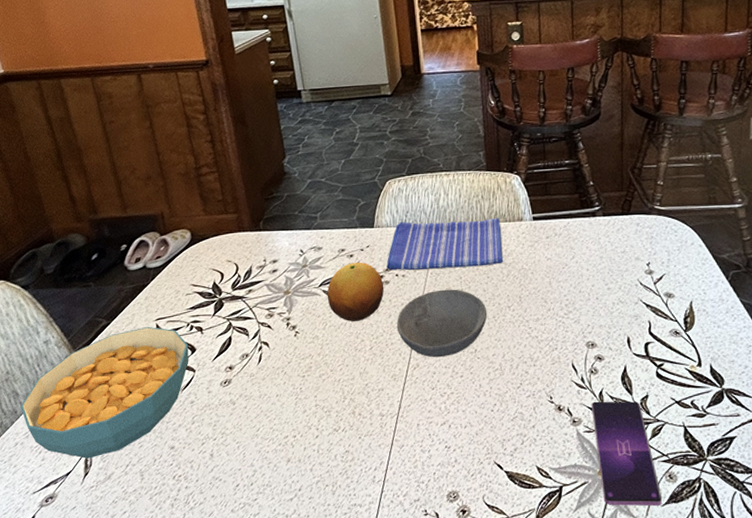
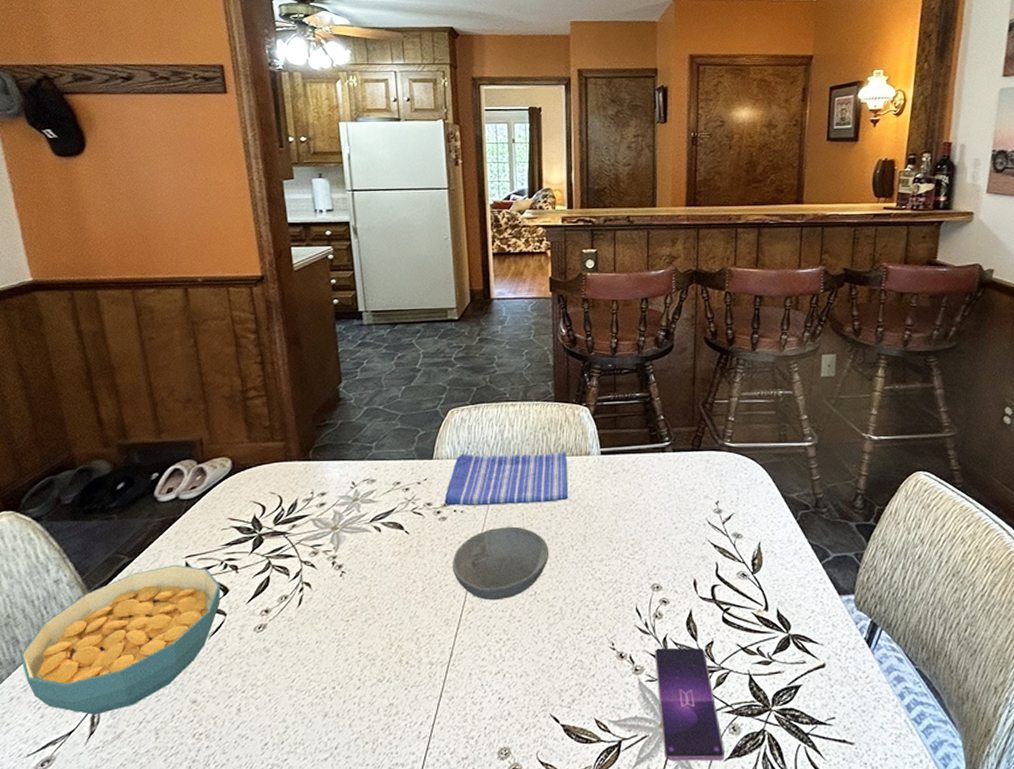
fruit: present [327,262,385,321] -> none [378,496,441,560]

